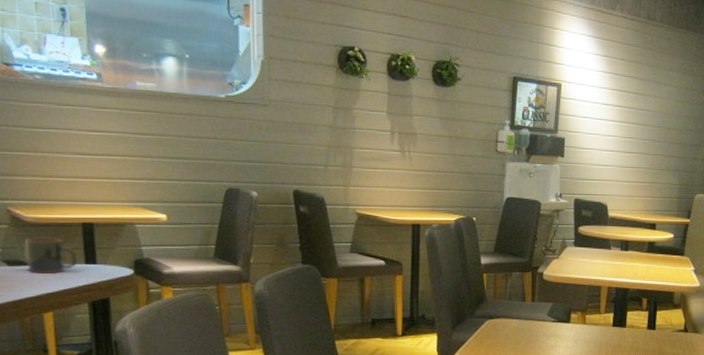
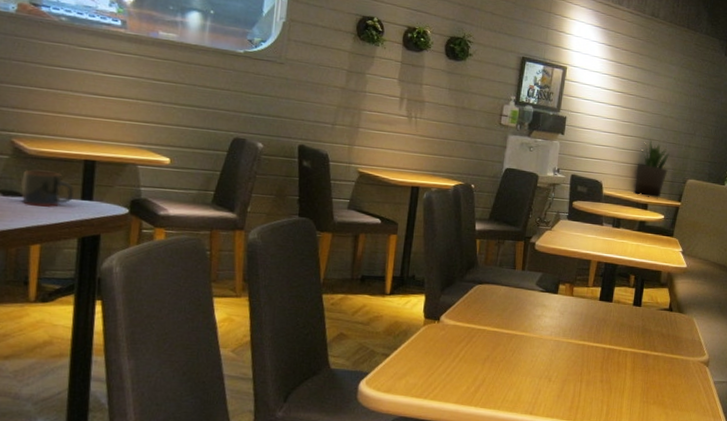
planter: none [641,154,675,218] -> present [634,139,669,199]

